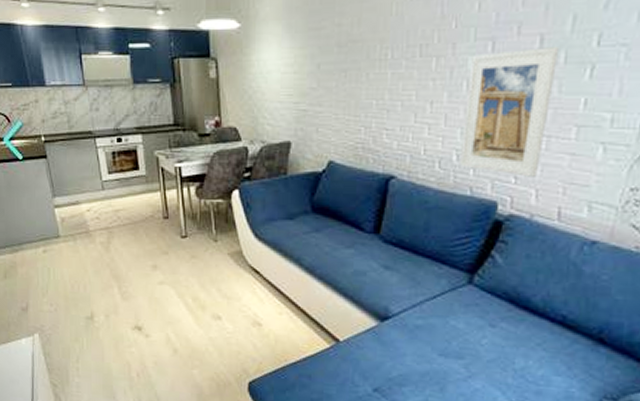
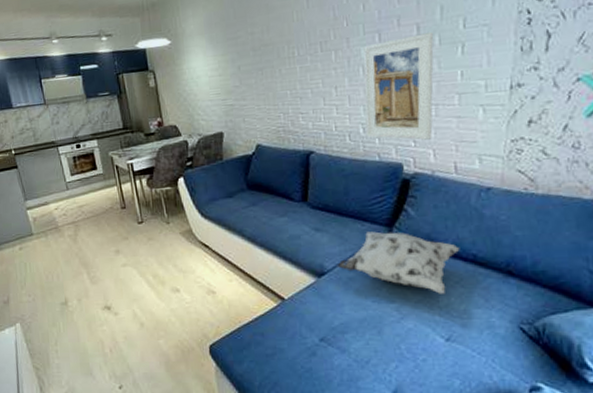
decorative pillow: none [404,276,549,356] -> present [337,231,460,294]

